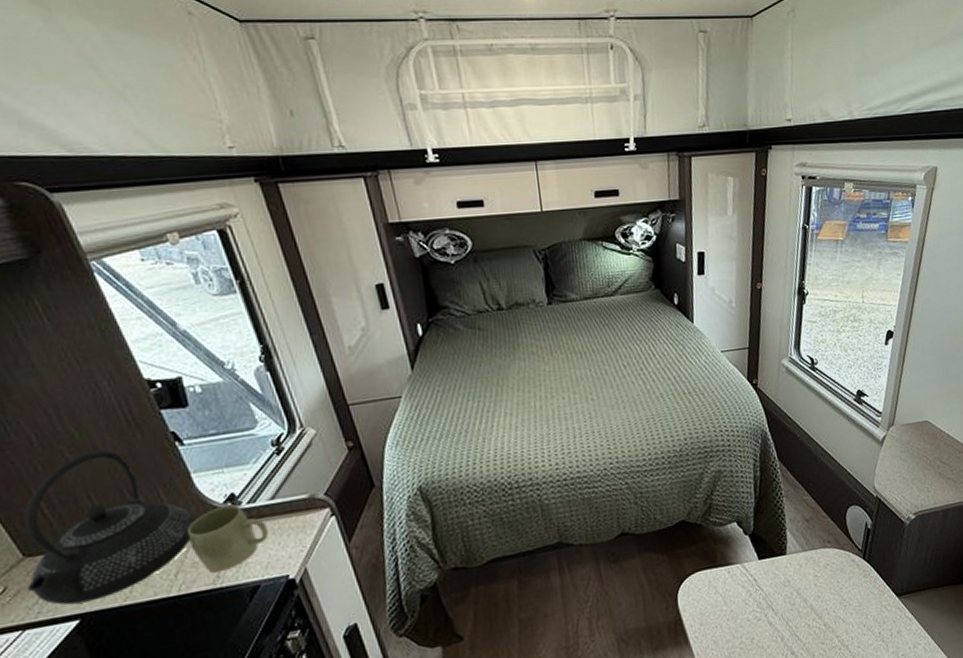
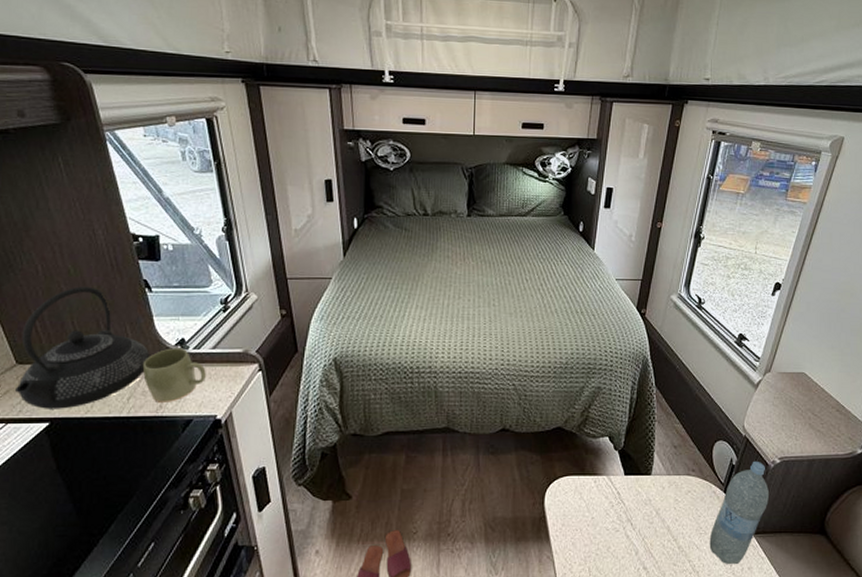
water bottle: none [854,520,909,633] -> present [709,461,769,565]

